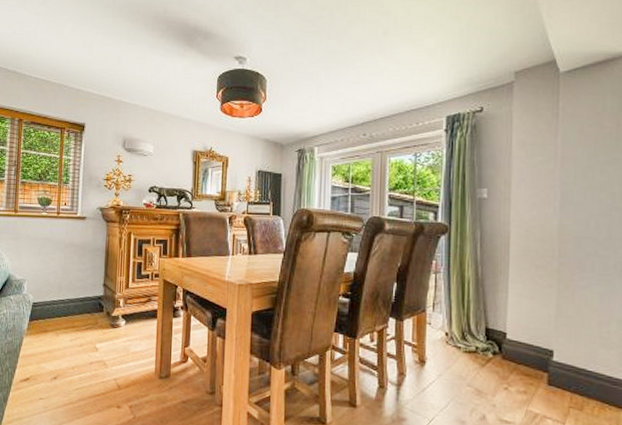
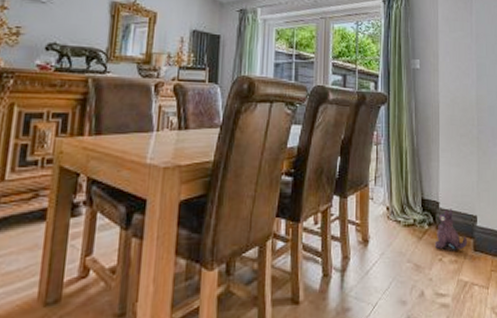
plush toy: none [499,340,541,383] -> present [434,209,468,251]

